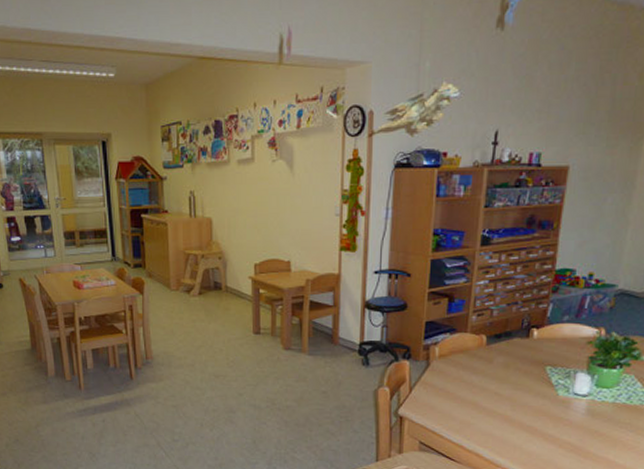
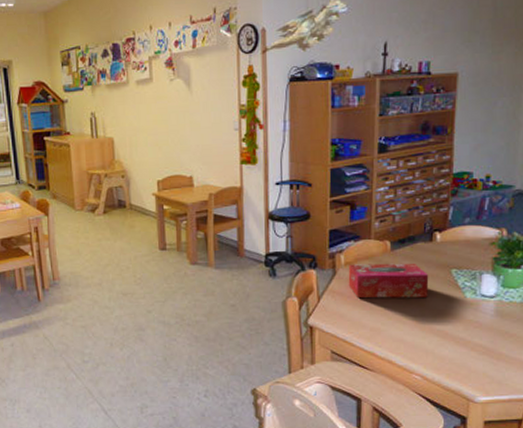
tissue box: none [441,357,523,393] -> present [348,263,429,299]

